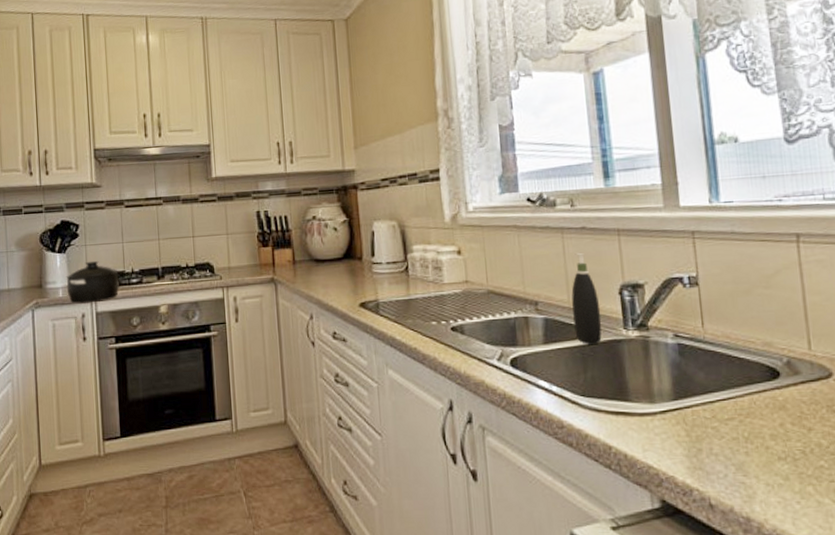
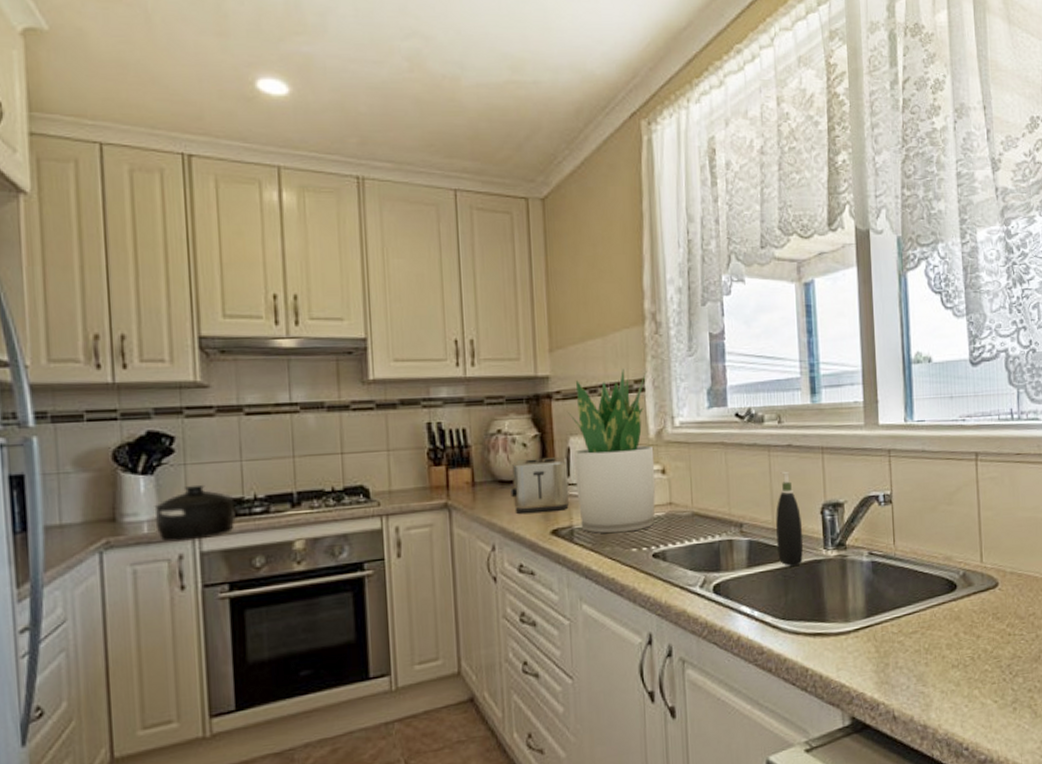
toaster: none [324,238,375,289] -> present [510,456,570,515]
planter: none [370,160,453,308] -> present [566,368,656,534]

